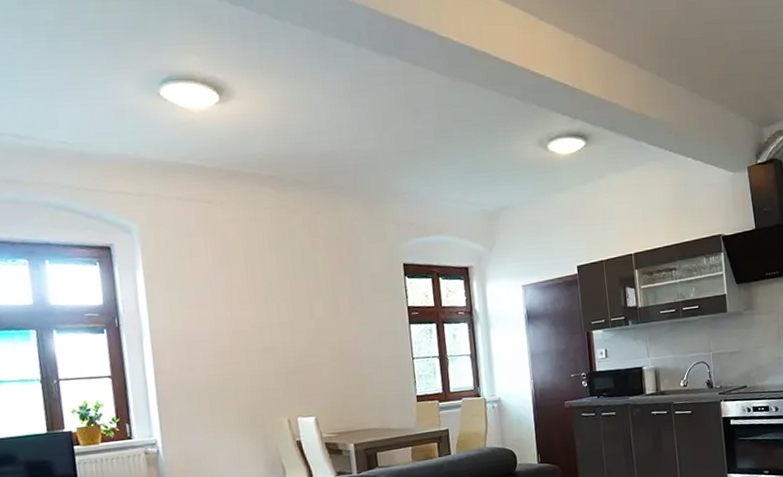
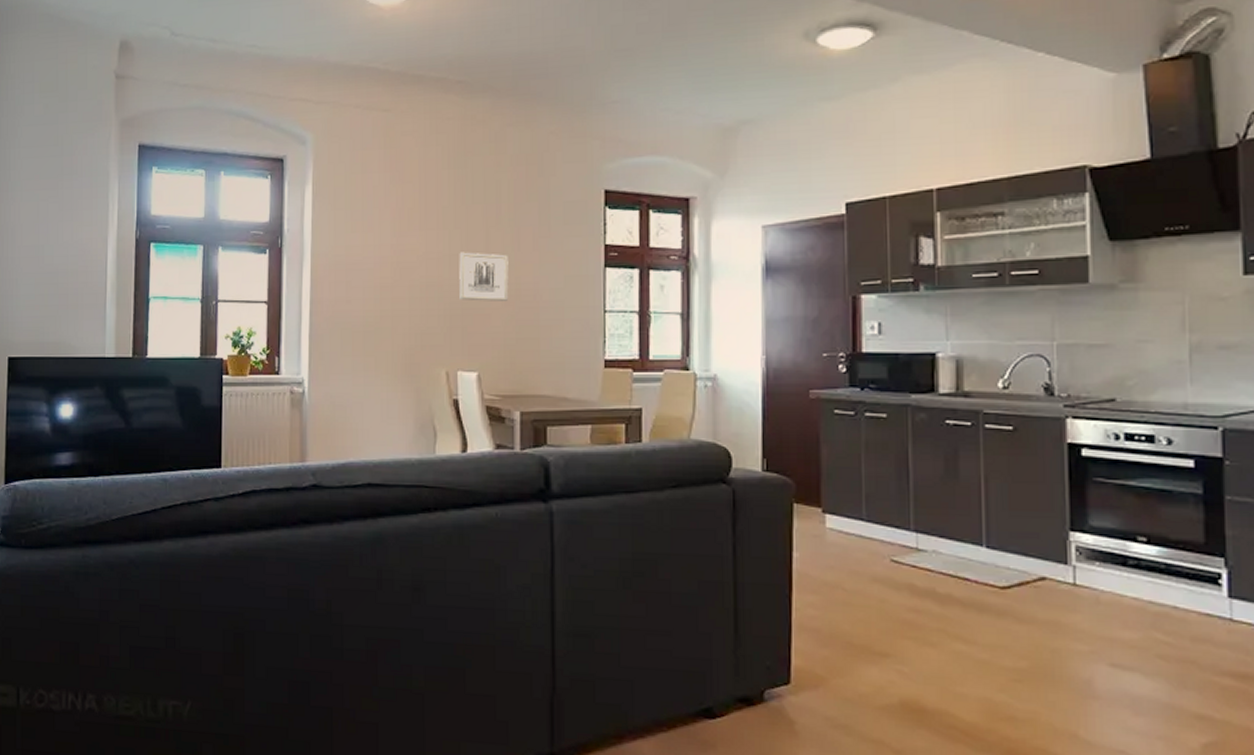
wall art: none [288,319,335,360] -> present [459,252,509,301]

